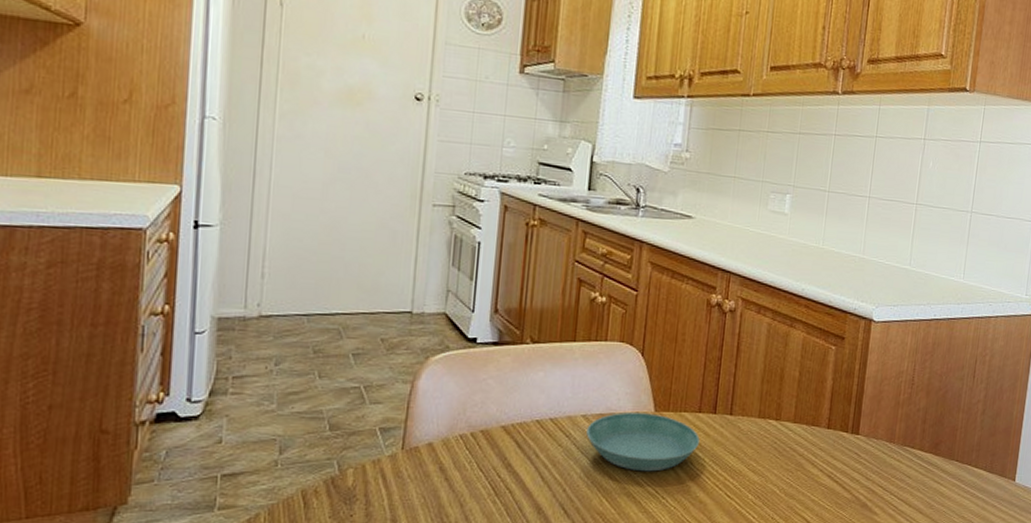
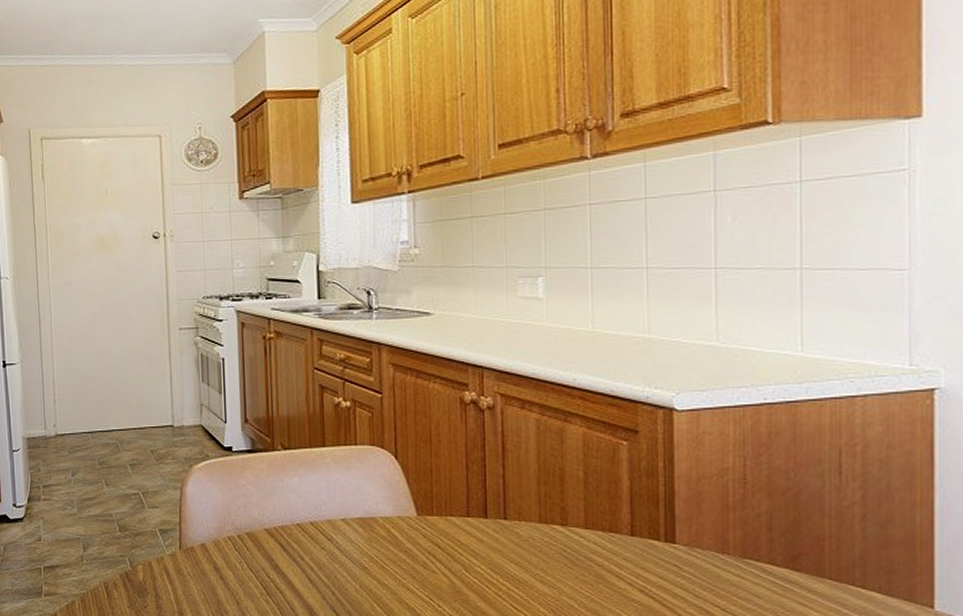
saucer: present [586,413,700,472] -> none [348,517,472,578]

